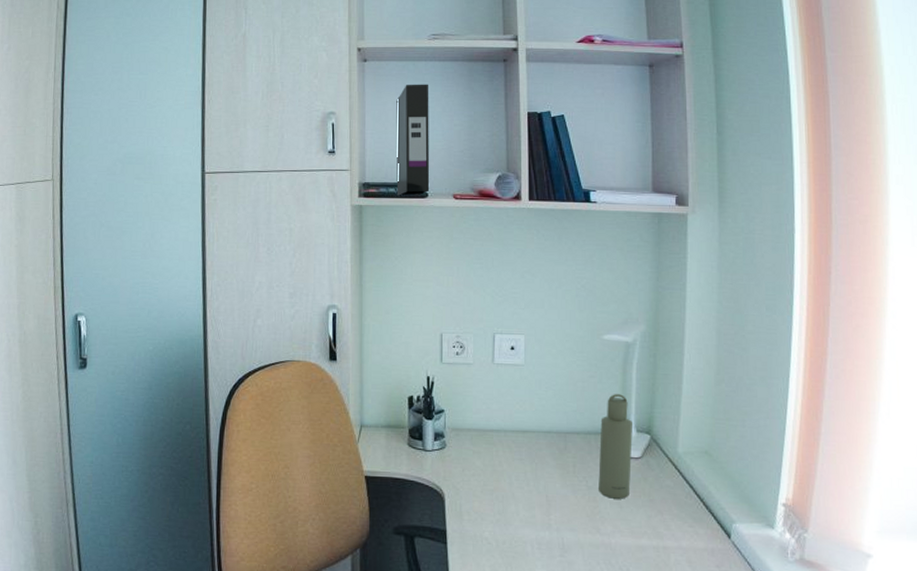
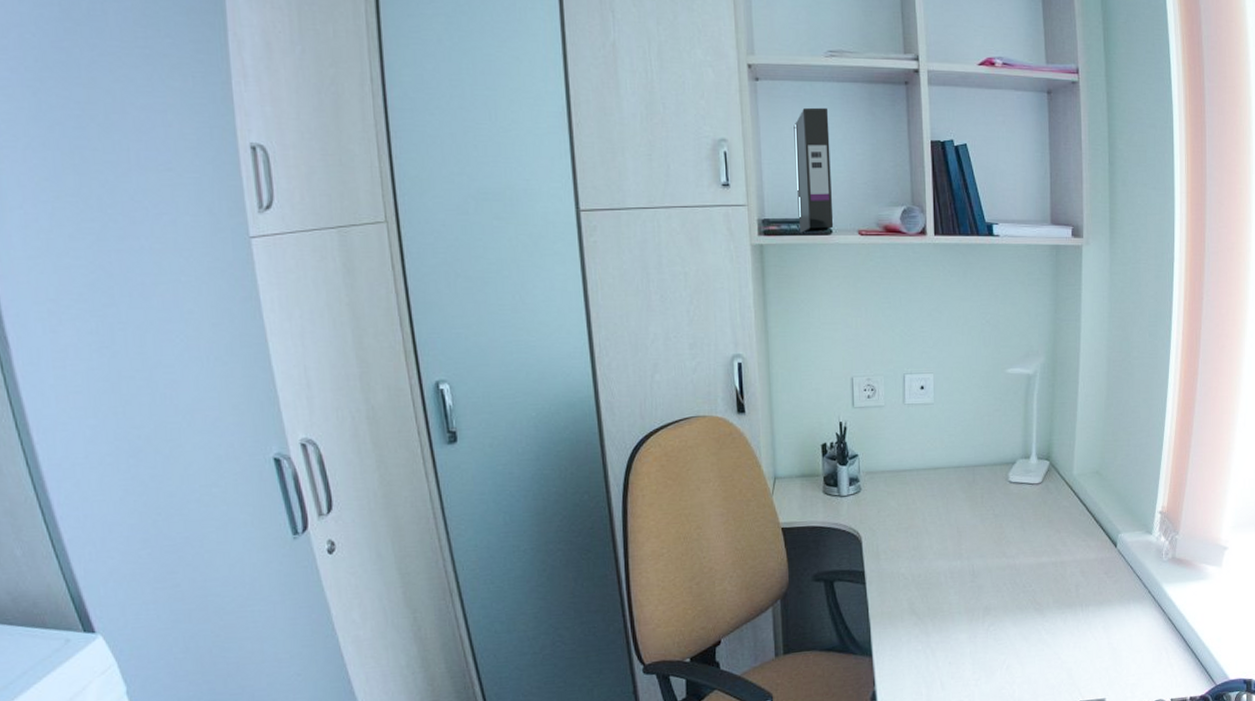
bottle: present [598,394,633,499] -> none [1004,425,1034,524]

